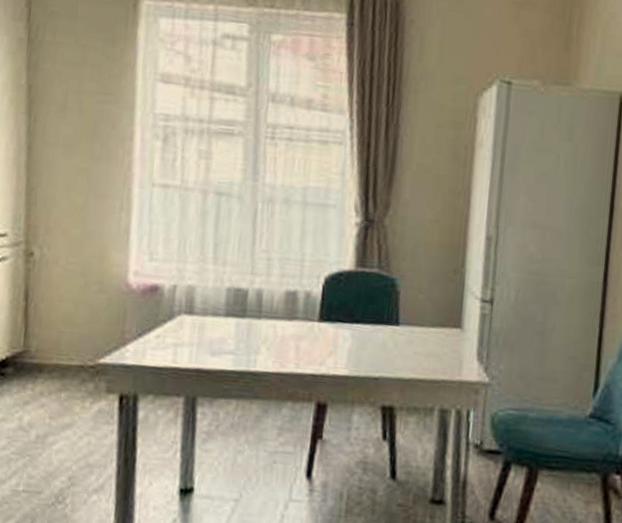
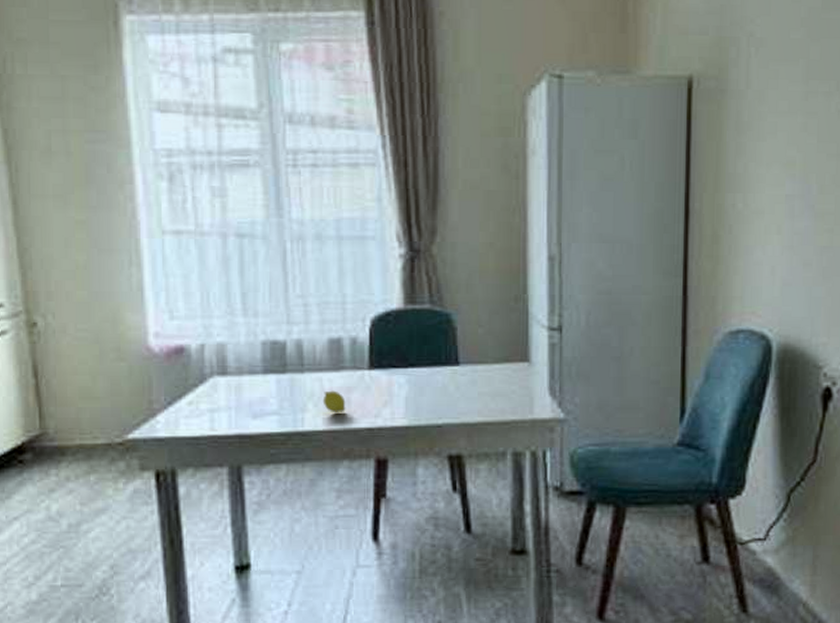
fruit: none [275,337,295,359] -> present [322,390,346,414]

